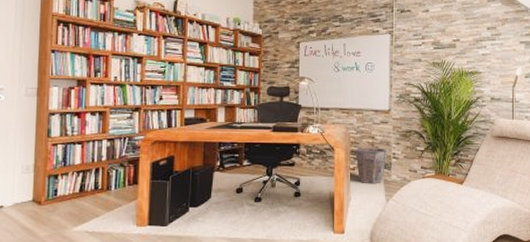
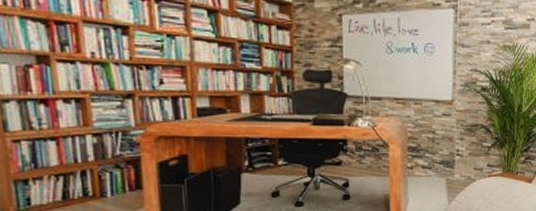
waste bin: present [355,148,388,184] -> none [413,144,450,184]

